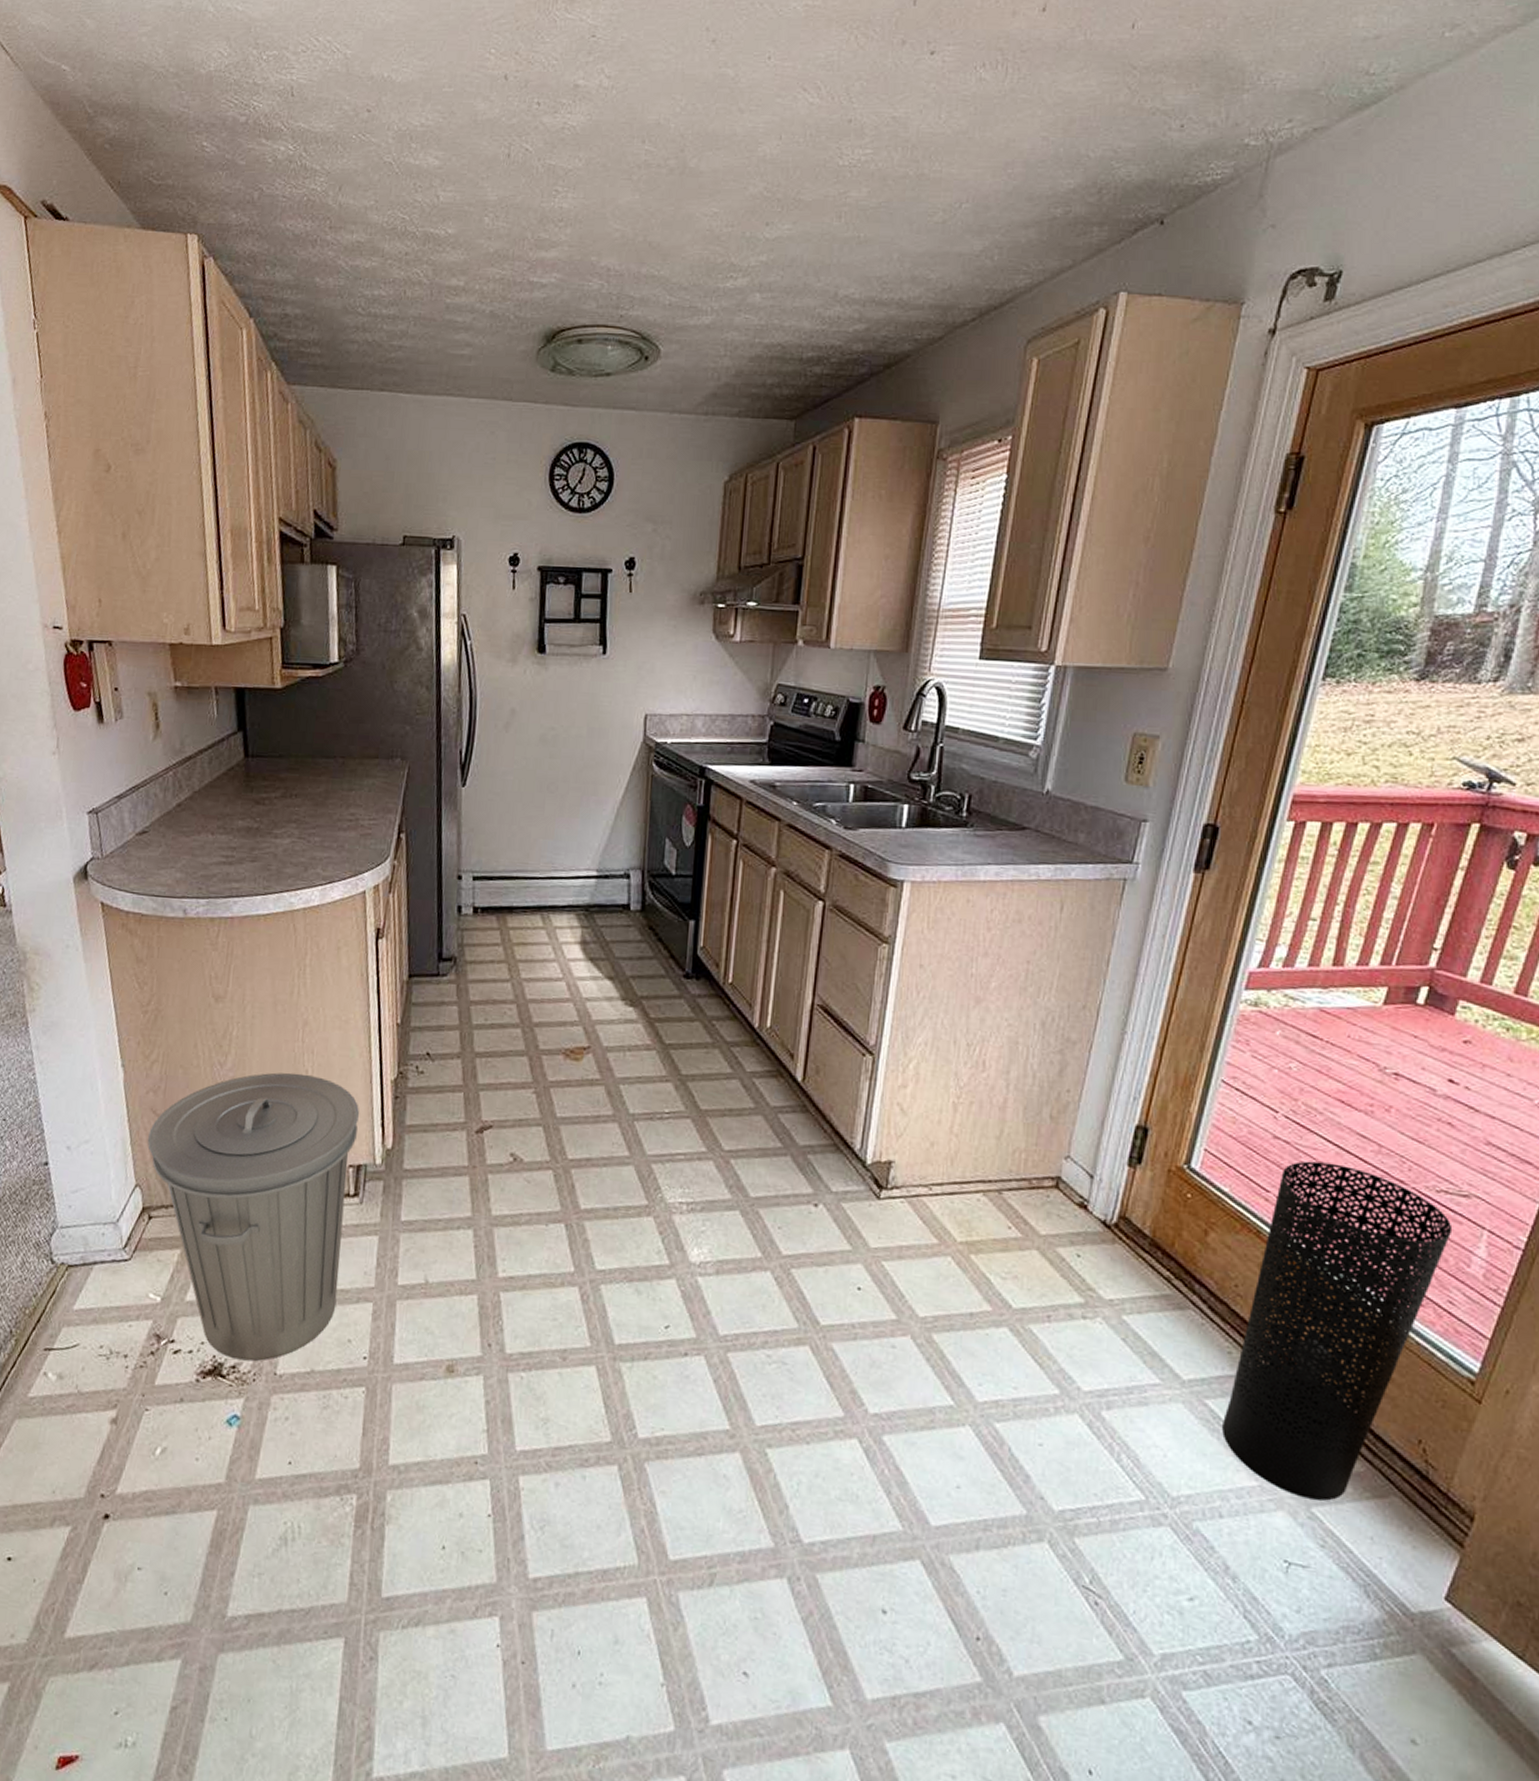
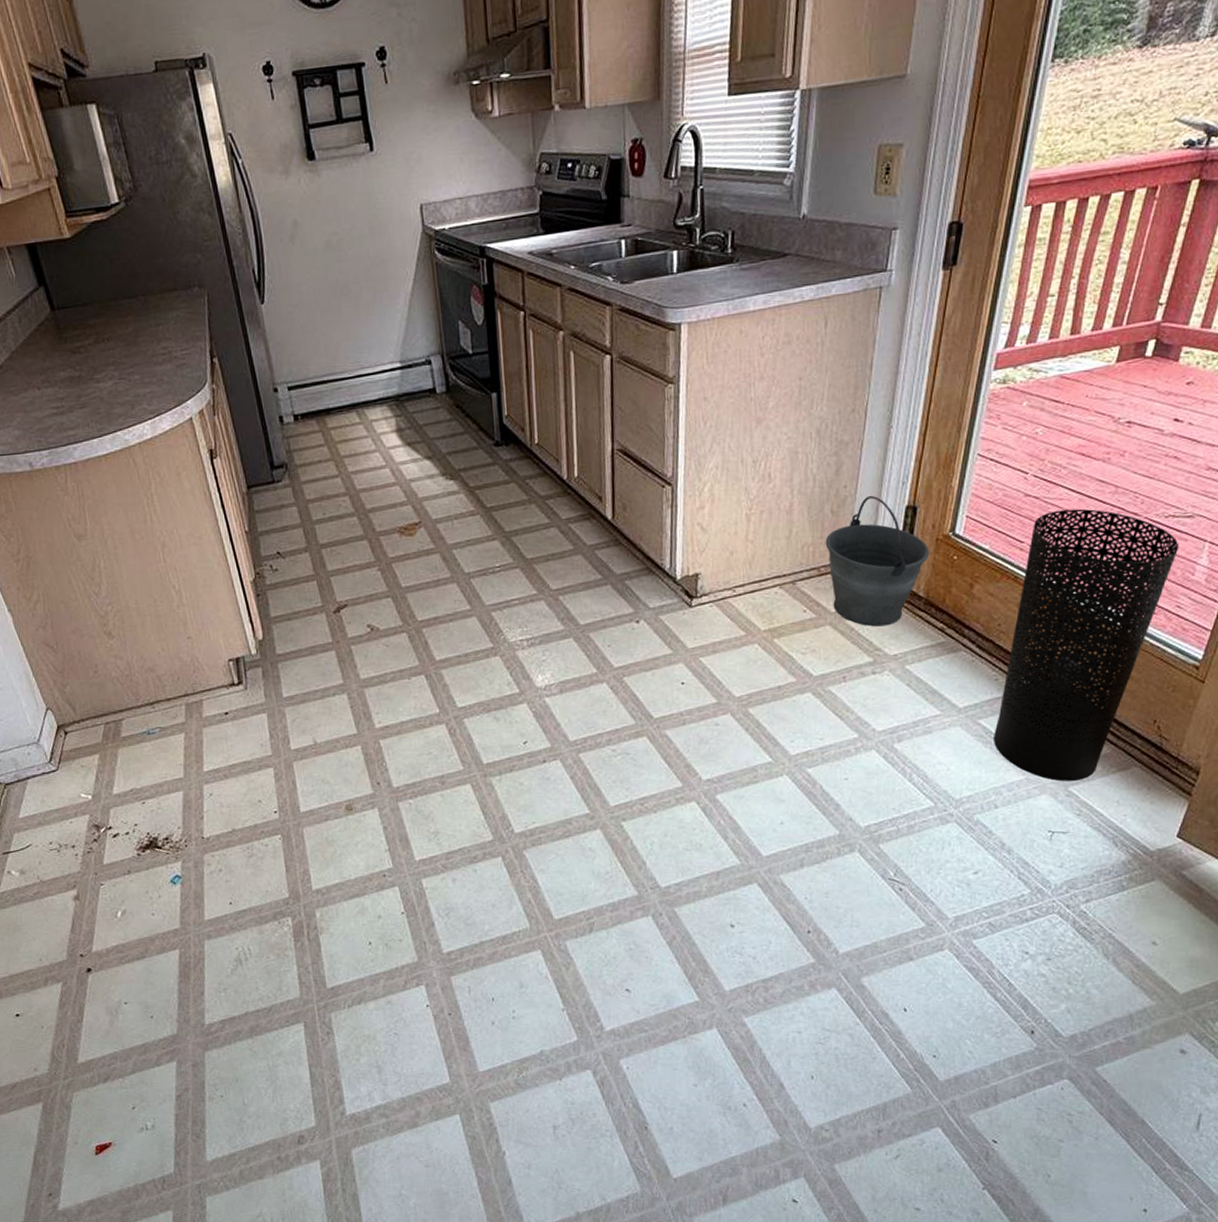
trash can: present [147,1072,360,1361] -> none [47,589,243,833]
bucket: none [1040,1105,1160,1263] -> present [825,495,930,627]

